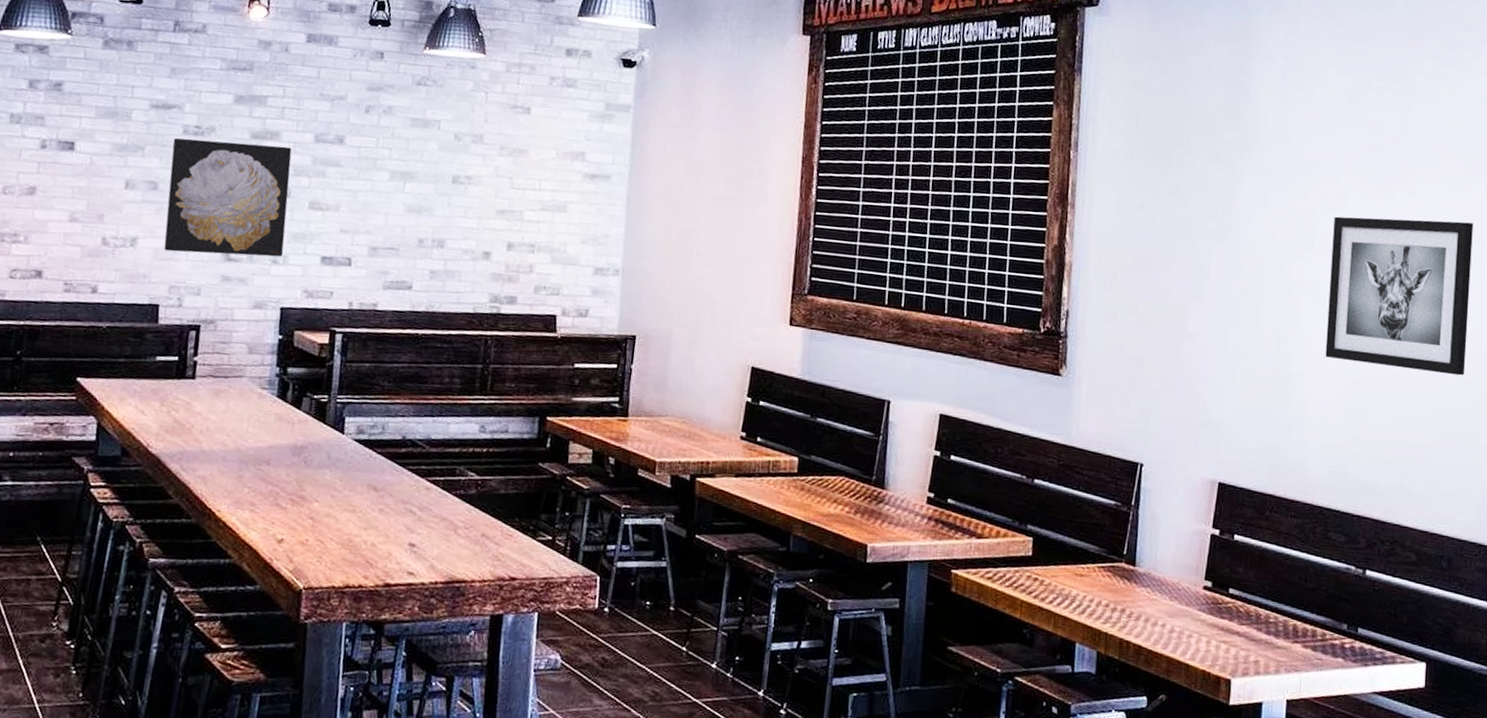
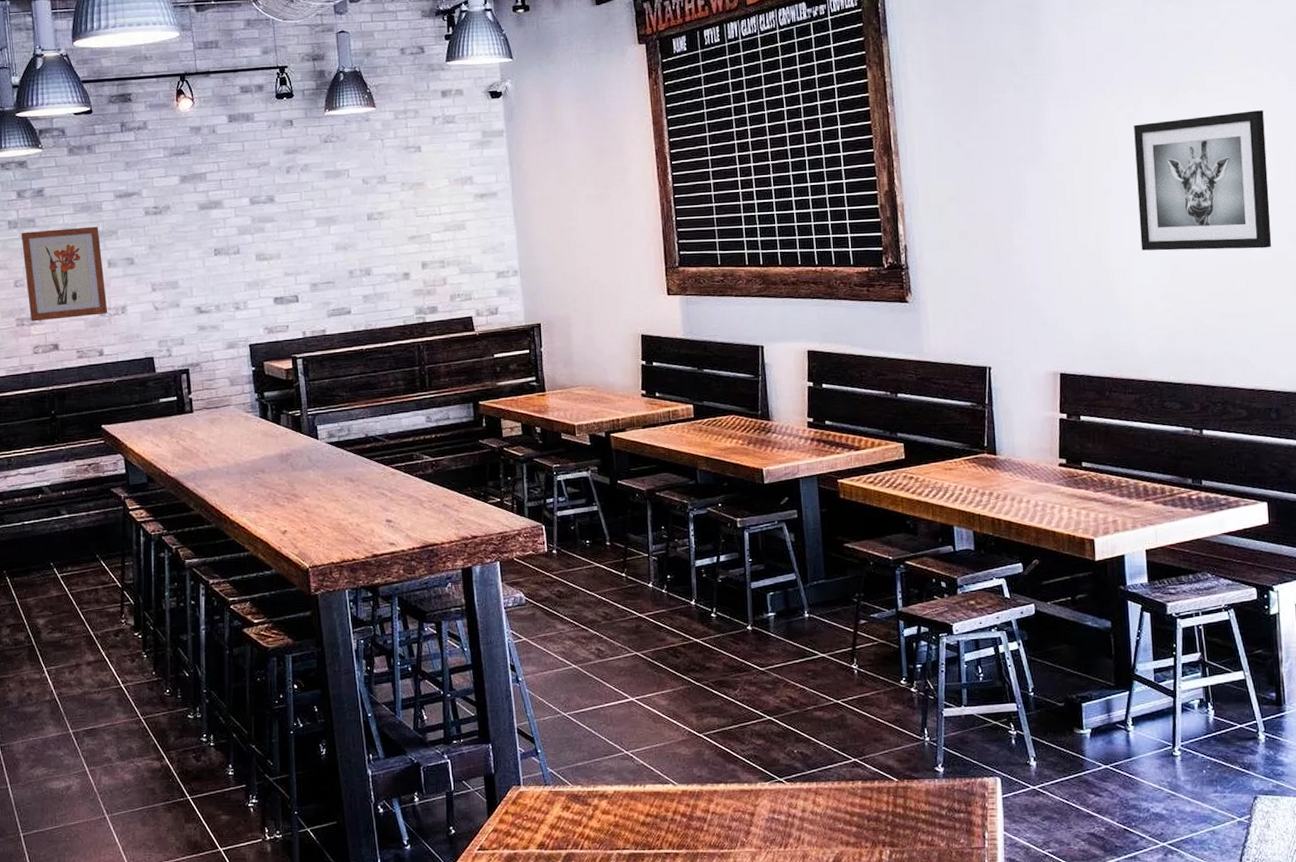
wall art: none [14,129,123,244] -> present [21,226,108,322]
wall art: present [163,138,292,257] -> none [138,212,243,313]

